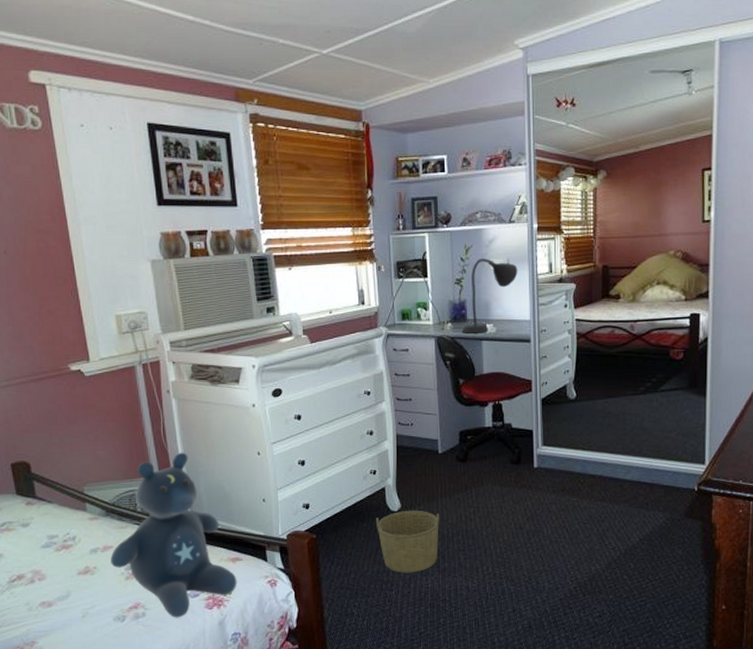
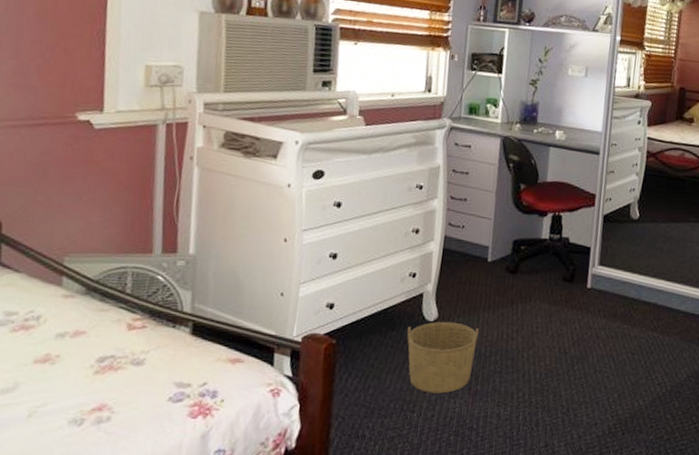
stuffed bear: present [110,452,237,618] -> none [79,228,234,426]
desk lamp: present [462,258,518,334] -> none [530,62,596,139]

